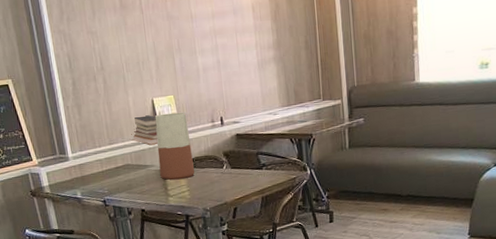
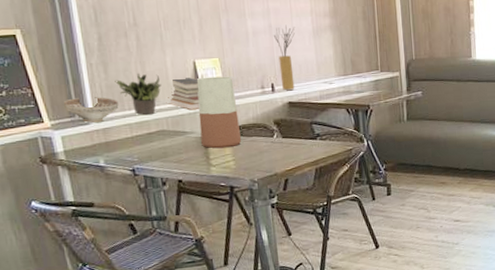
decorative bowl: none [47,136,91,160] -> present [63,97,119,124]
potted plant: none [87,113,125,152] -> present [115,74,161,116]
vase: none [222,59,242,123] -> present [274,25,295,90]

